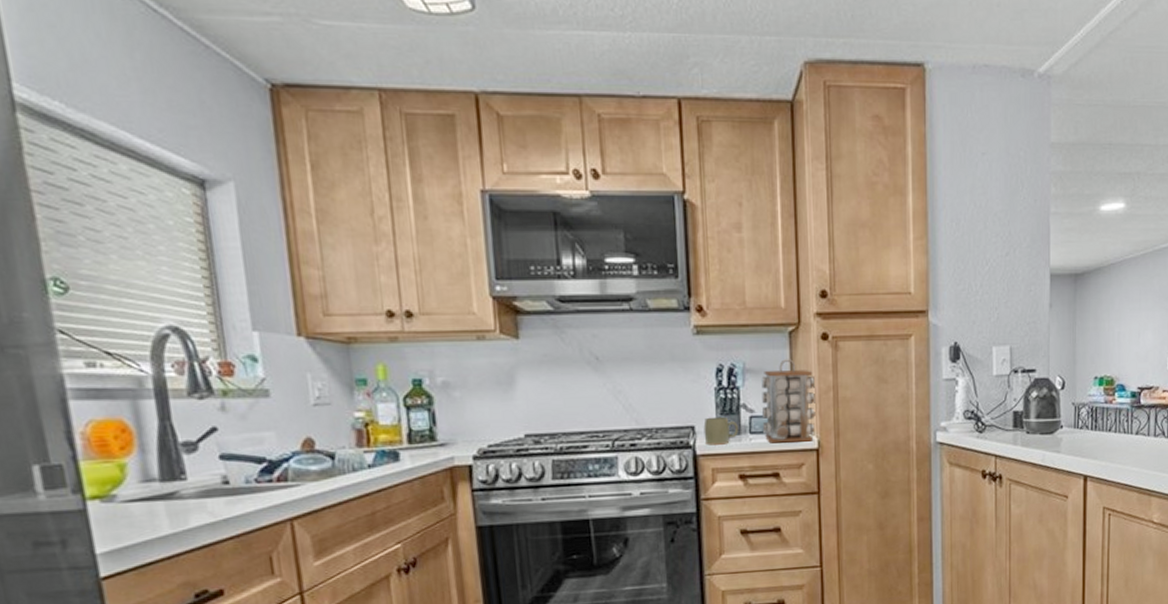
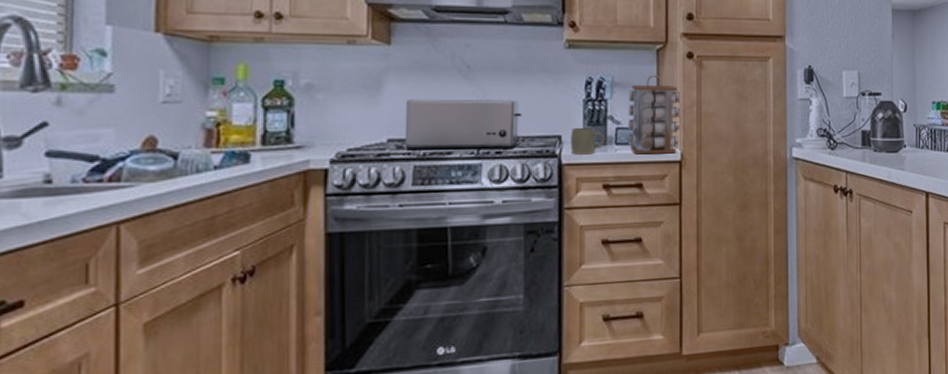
toaster: none [538,391,654,447] -> present [405,99,522,152]

